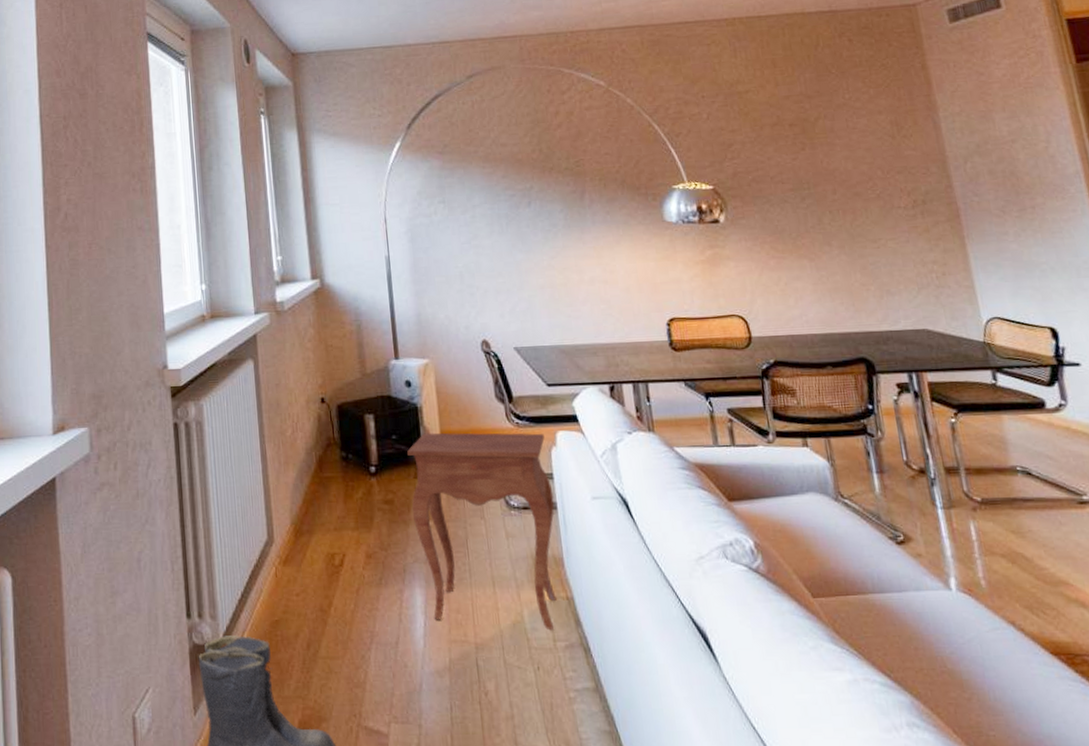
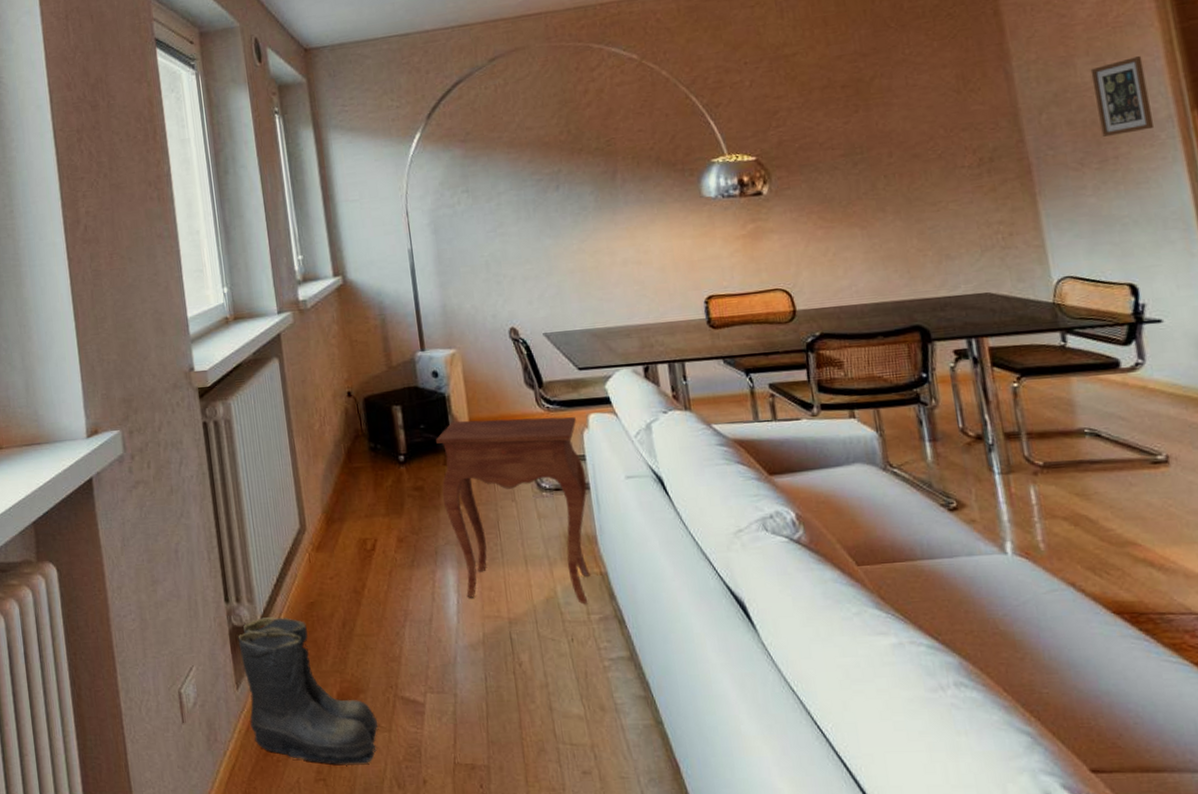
picture frame: none [1007,115,1064,187] -> present [1090,56,1153,137]

